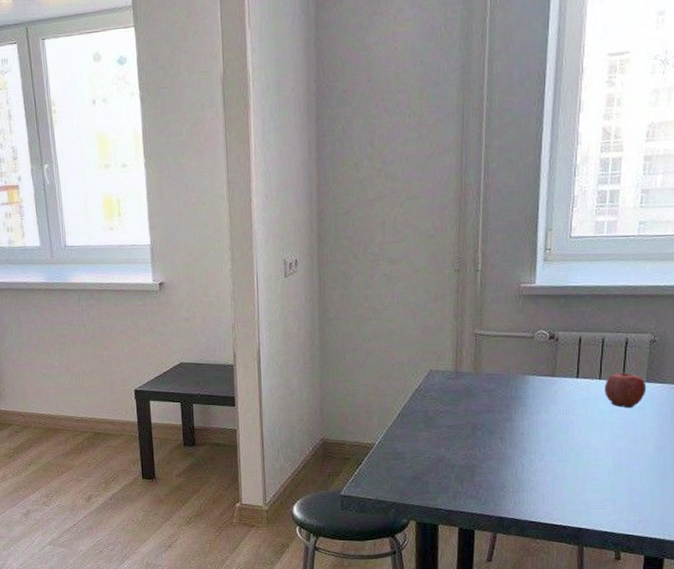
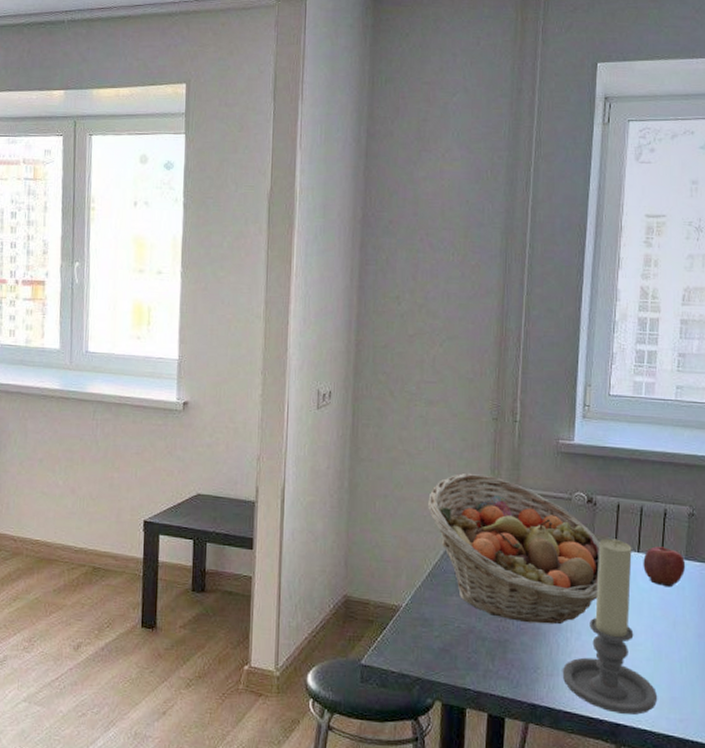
fruit basket: none [395,322,563,449] -> present [428,472,600,625]
candle holder: none [527,369,618,520] -> present [562,538,658,715]

